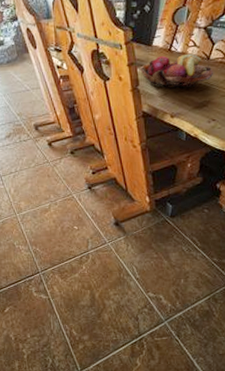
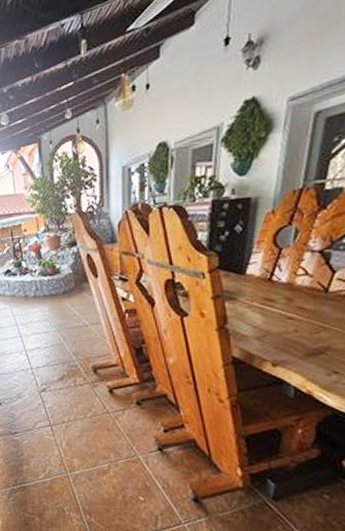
fruit basket: present [140,54,214,88] -> none [229,285,336,329]

